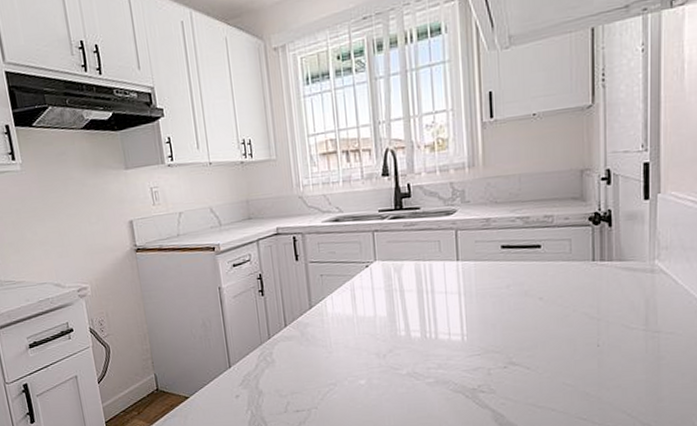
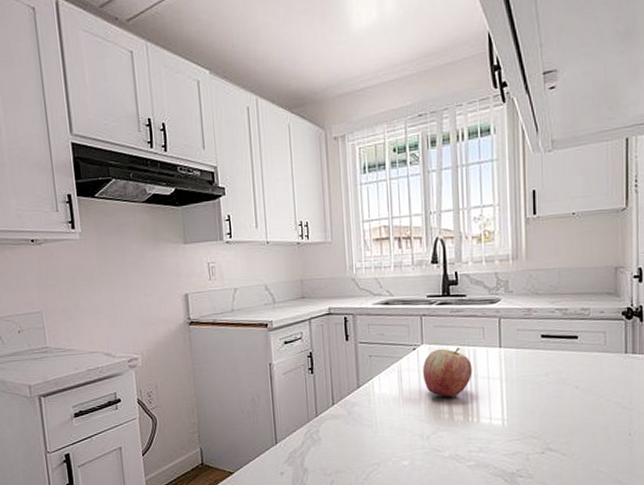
apple: none [377,262,429,314] -> present [423,347,473,397]

